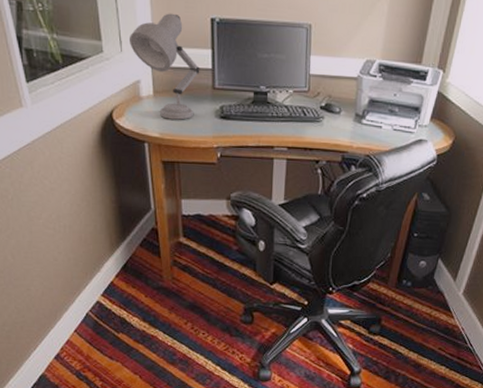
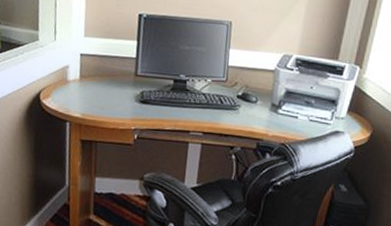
desk lamp: present [130,13,200,120] -> none [63,9,125,103]

